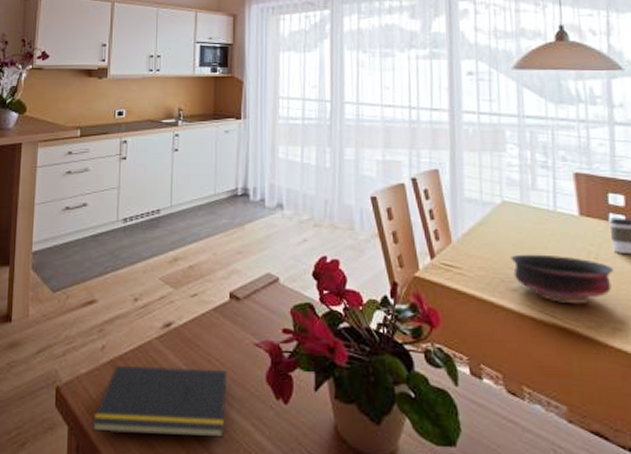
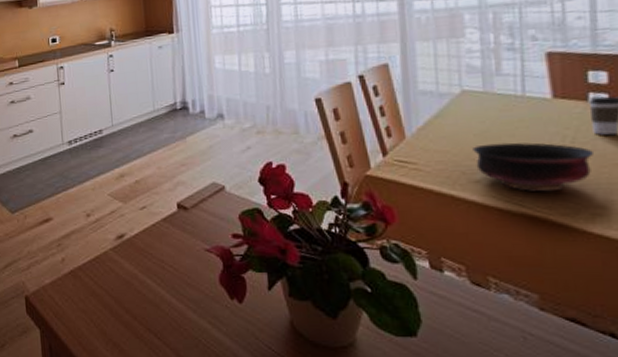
notepad: present [92,365,228,438] -> none [60,274,183,335]

